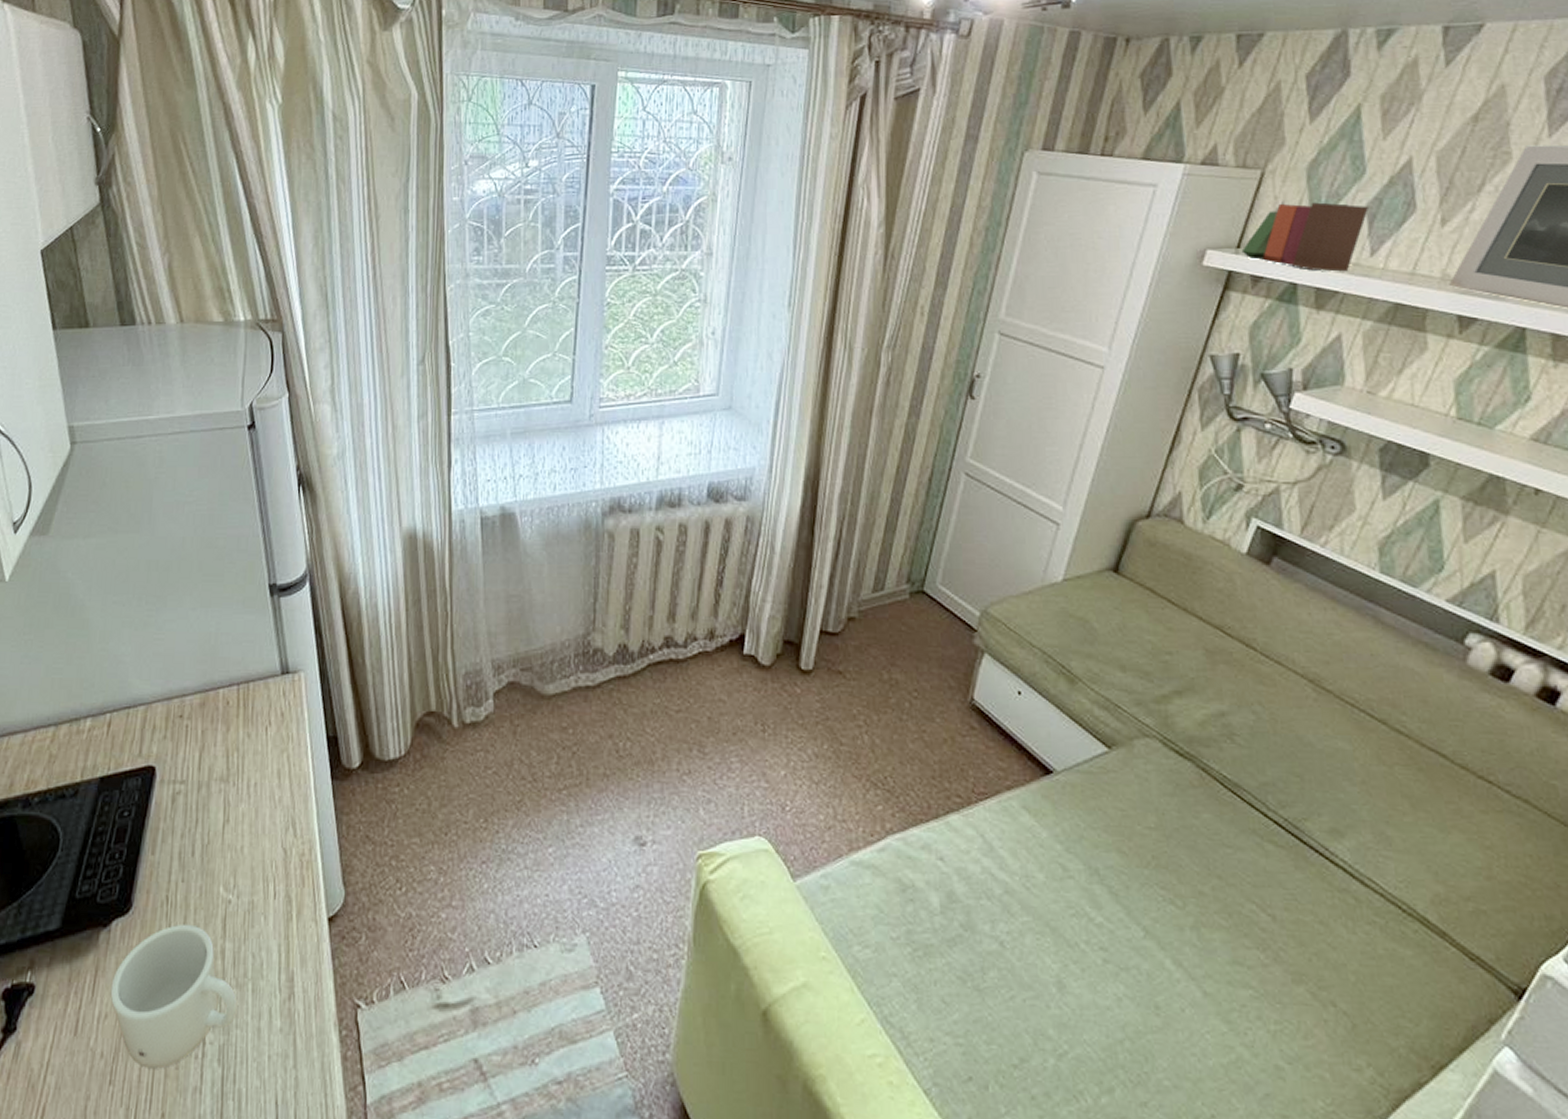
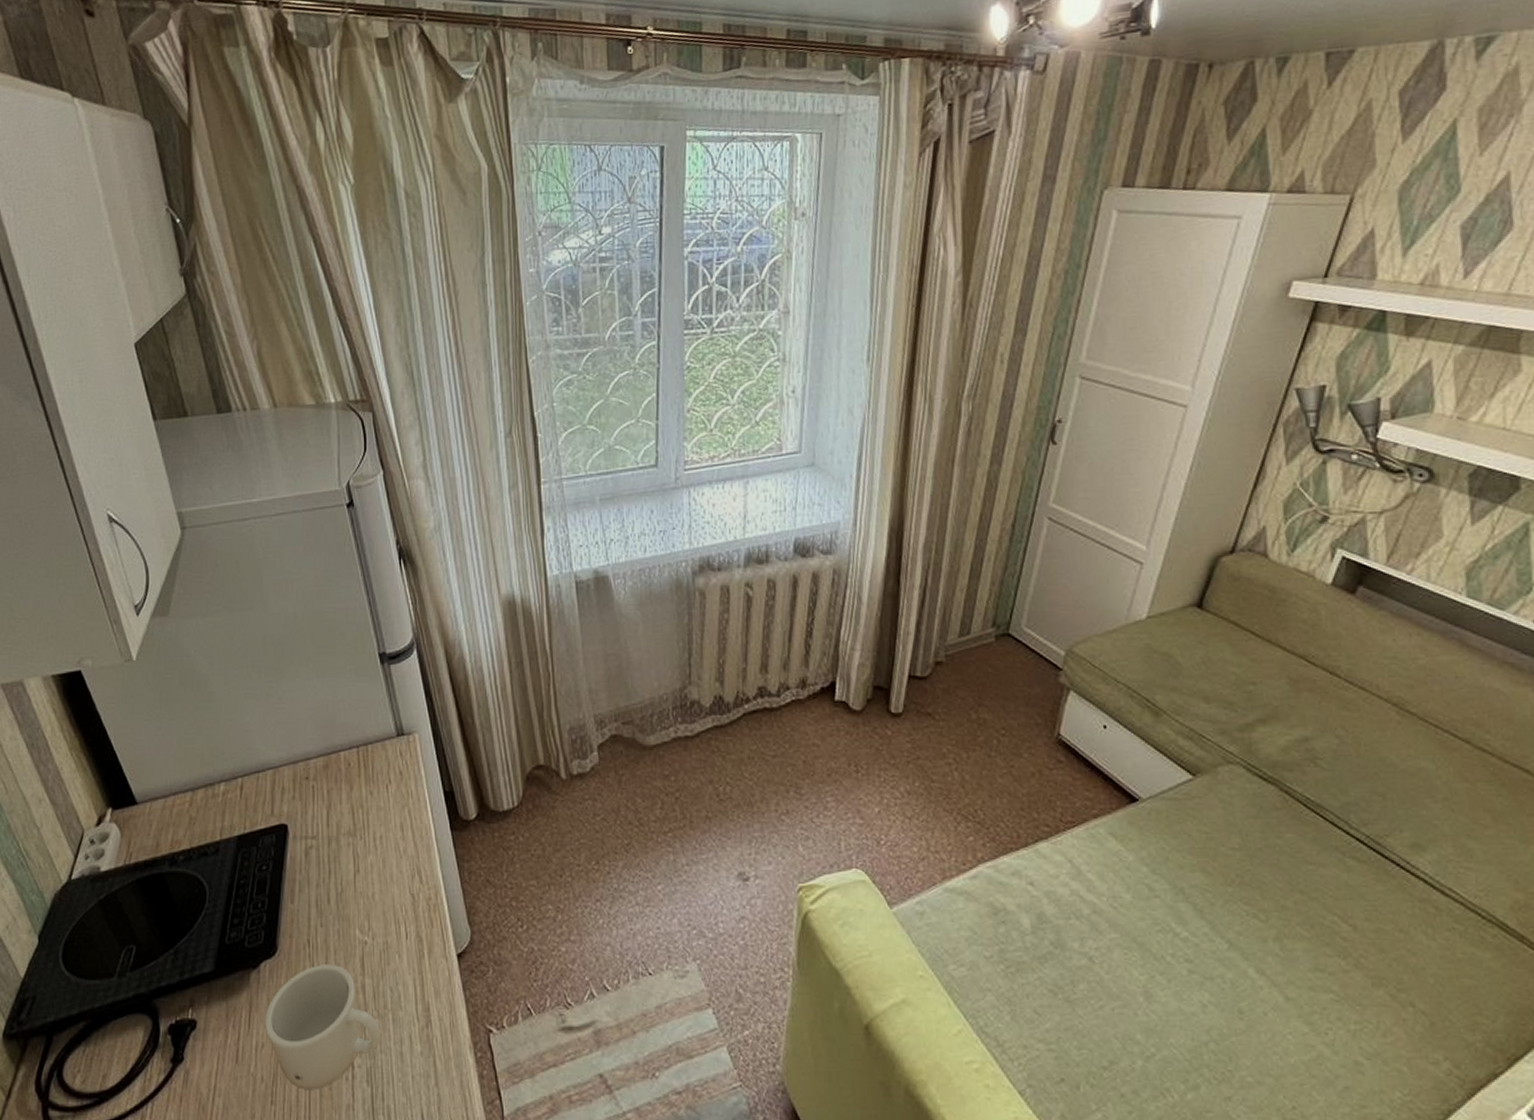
books: present [1241,202,1370,272] -> none [1328,225,1464,297]

